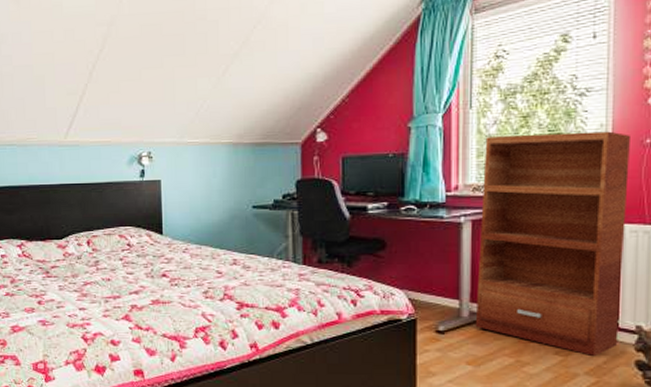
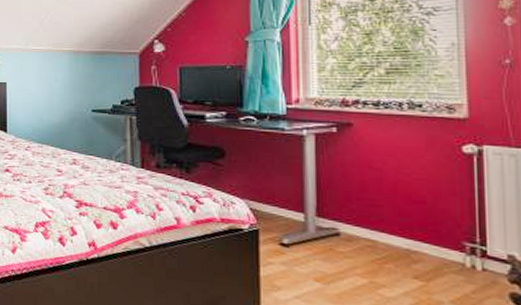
bookshelf: present [475,131,630,356] -> none [322,50,488,284]

